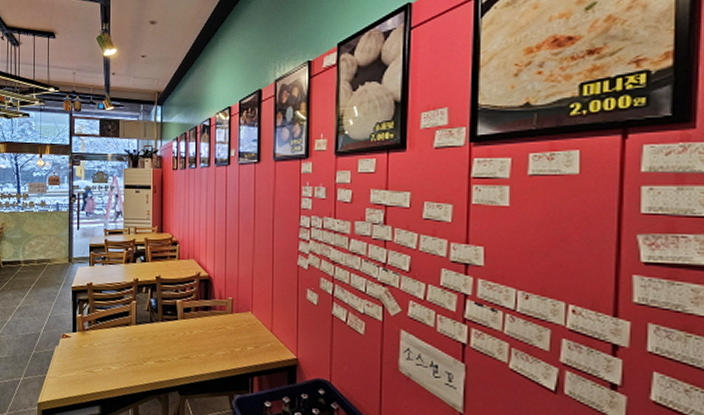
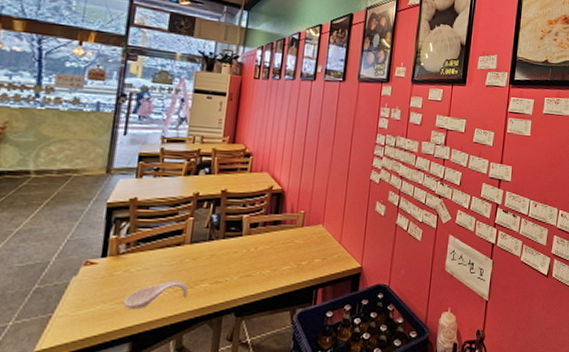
spoon rest: none [92,356,138,378] -> present [123,280,188,309]

